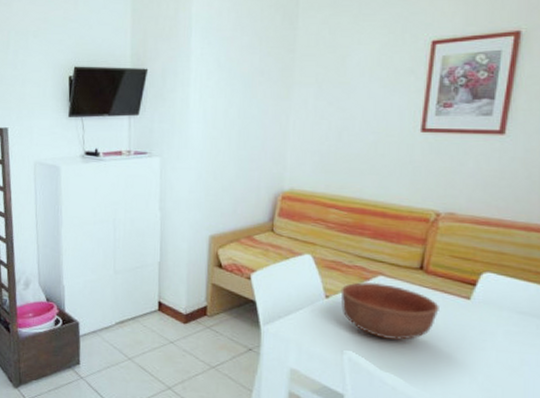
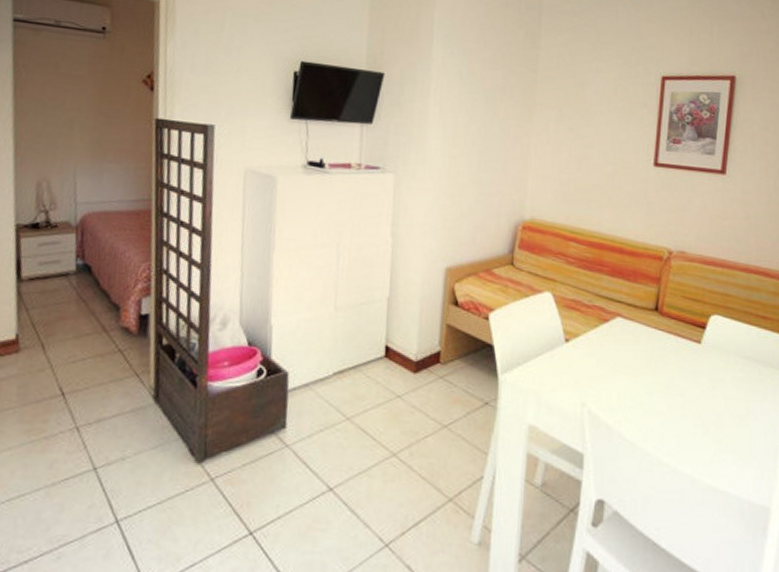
bowl: present [340,281,439,340] -> none [580,323,673,389]

